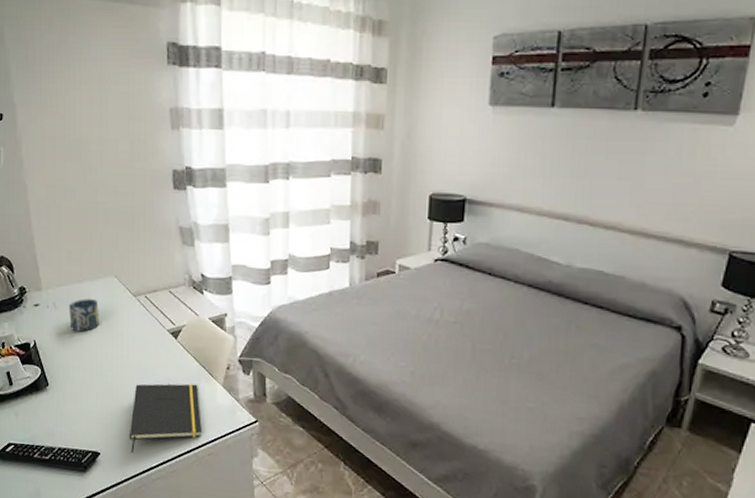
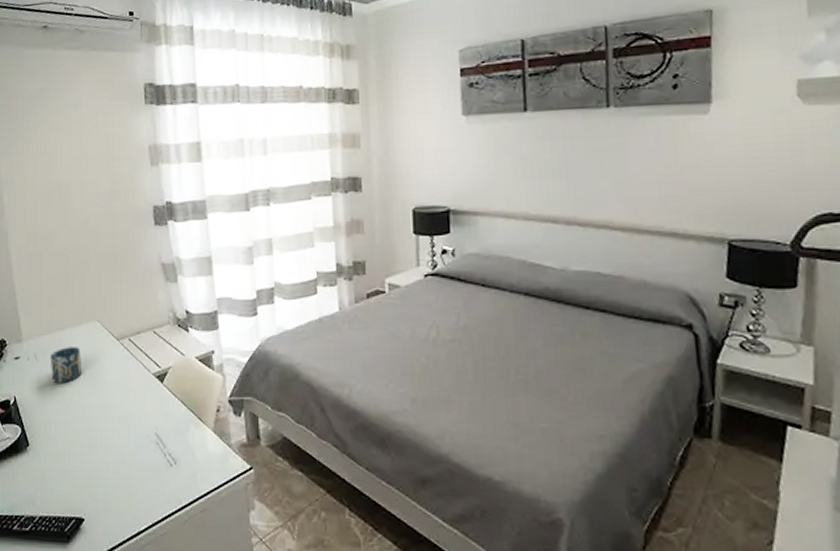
notepad: present [129,383,202,454] -> none [115,431,193,517]

